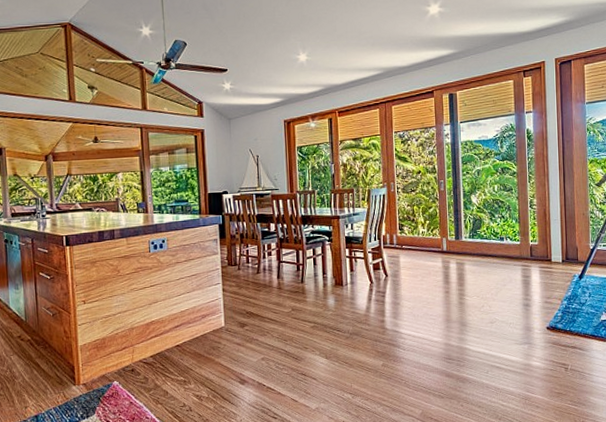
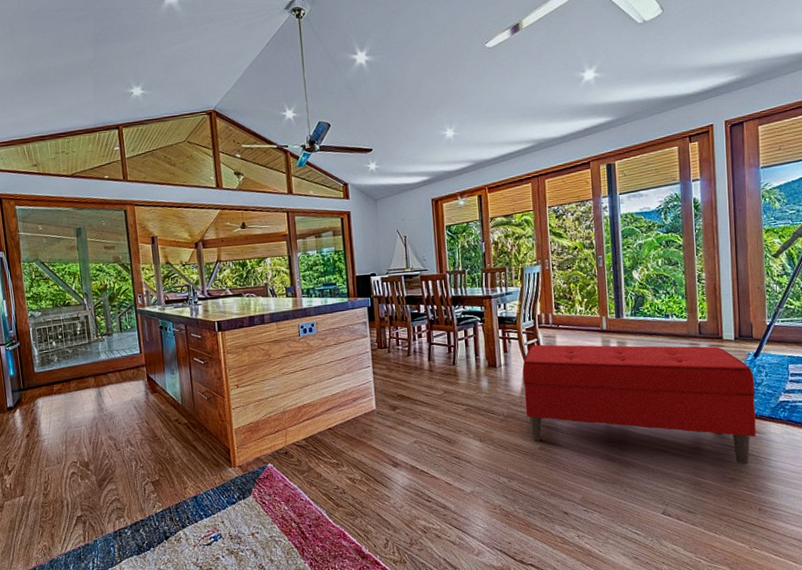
bench: none [367,264,580,380] -> present [522,344,756,465]

